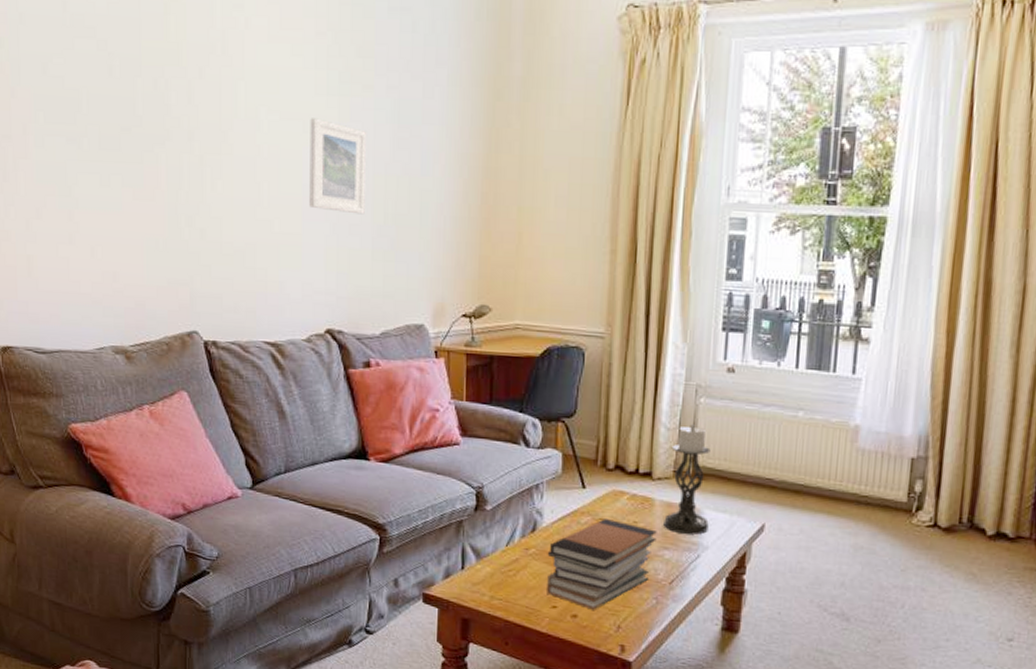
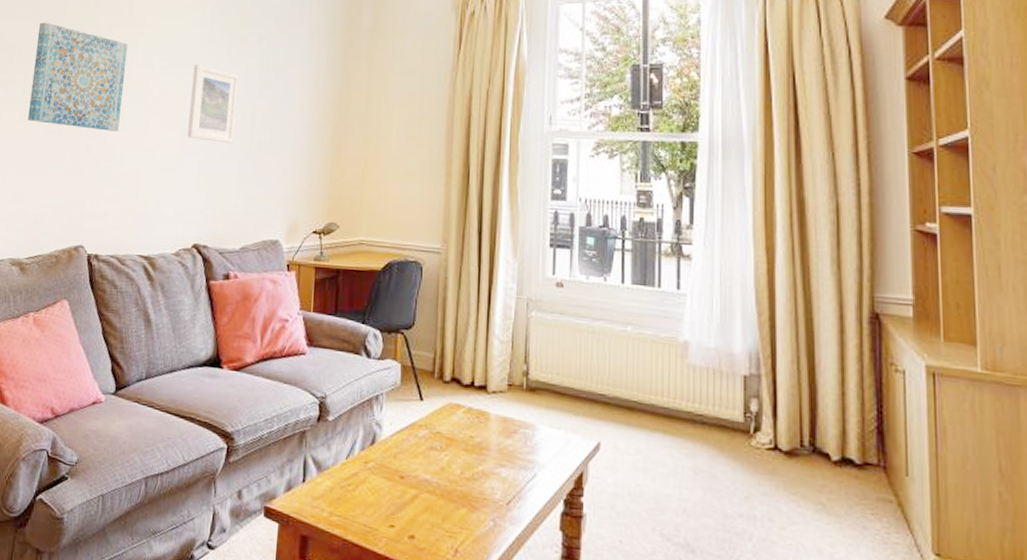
wall art: none [108,60,226,199] -> present [28,22,128,131]
book stack: present [547,519,657,610] -> none [385,432,493,531]
candle holder: present [663,424,711,535] -> none [499,337,544,452]

